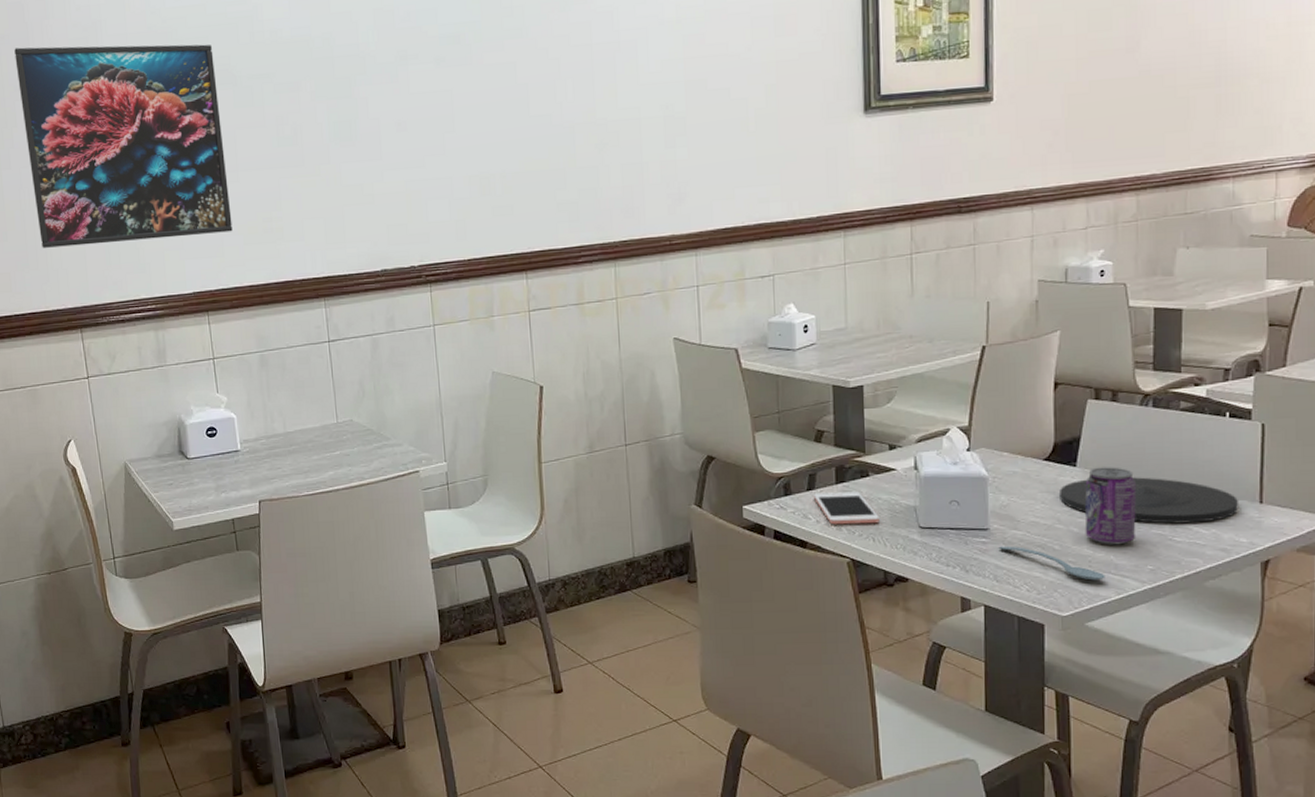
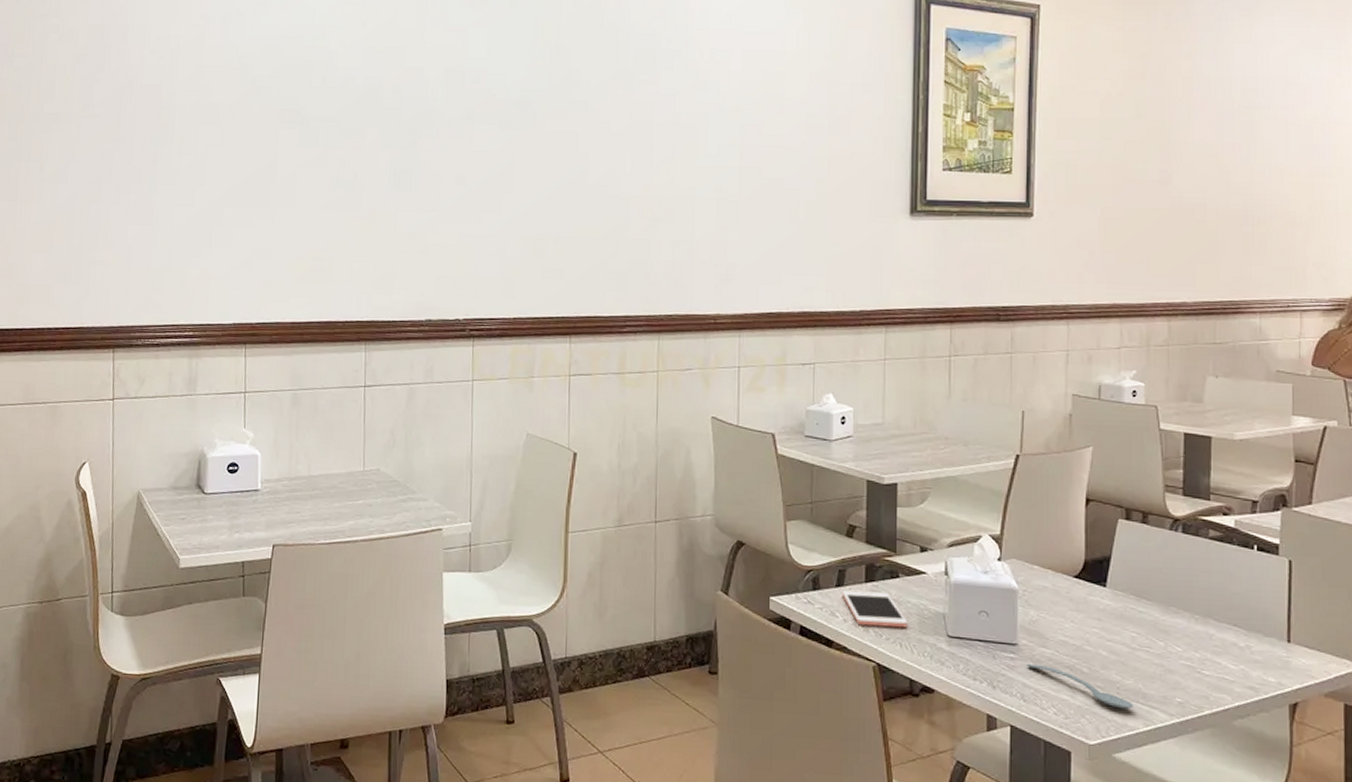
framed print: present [14,44,233,248] -> none [86,67,285,267]
plate: present [1060,477,1238,524] -> none [1089,601,1266,658]
beverage can: present [1085,467,1136,545] -> none [1113,590,1165,674]

